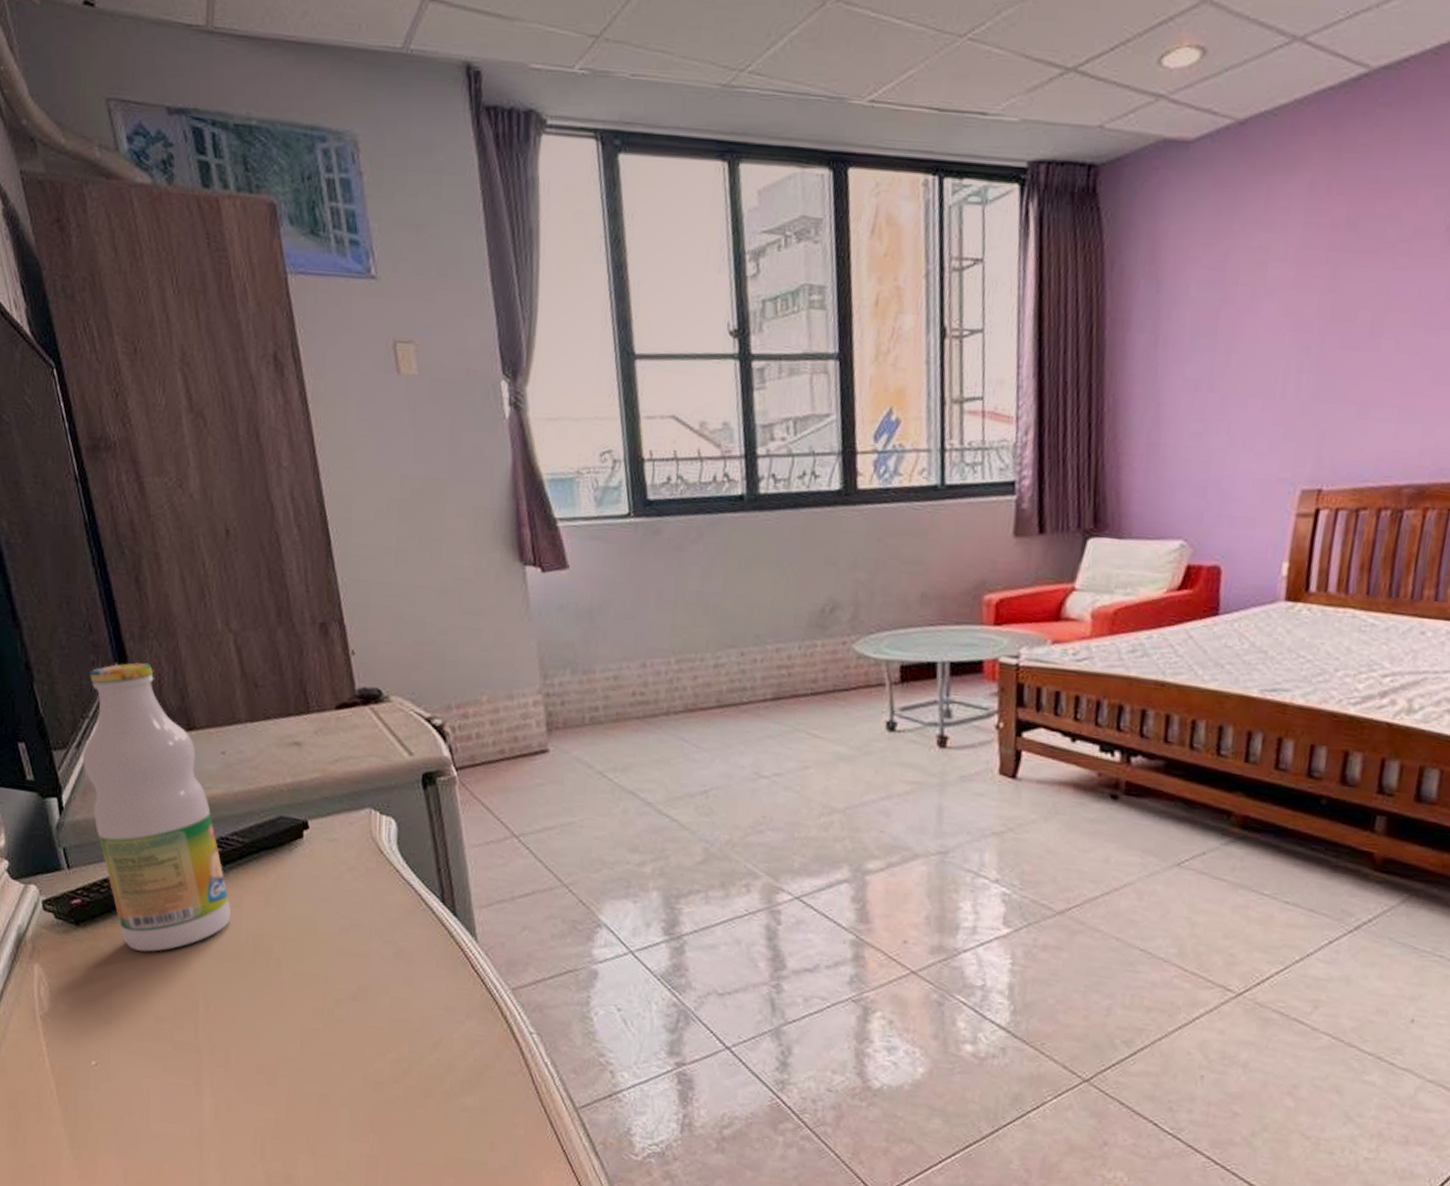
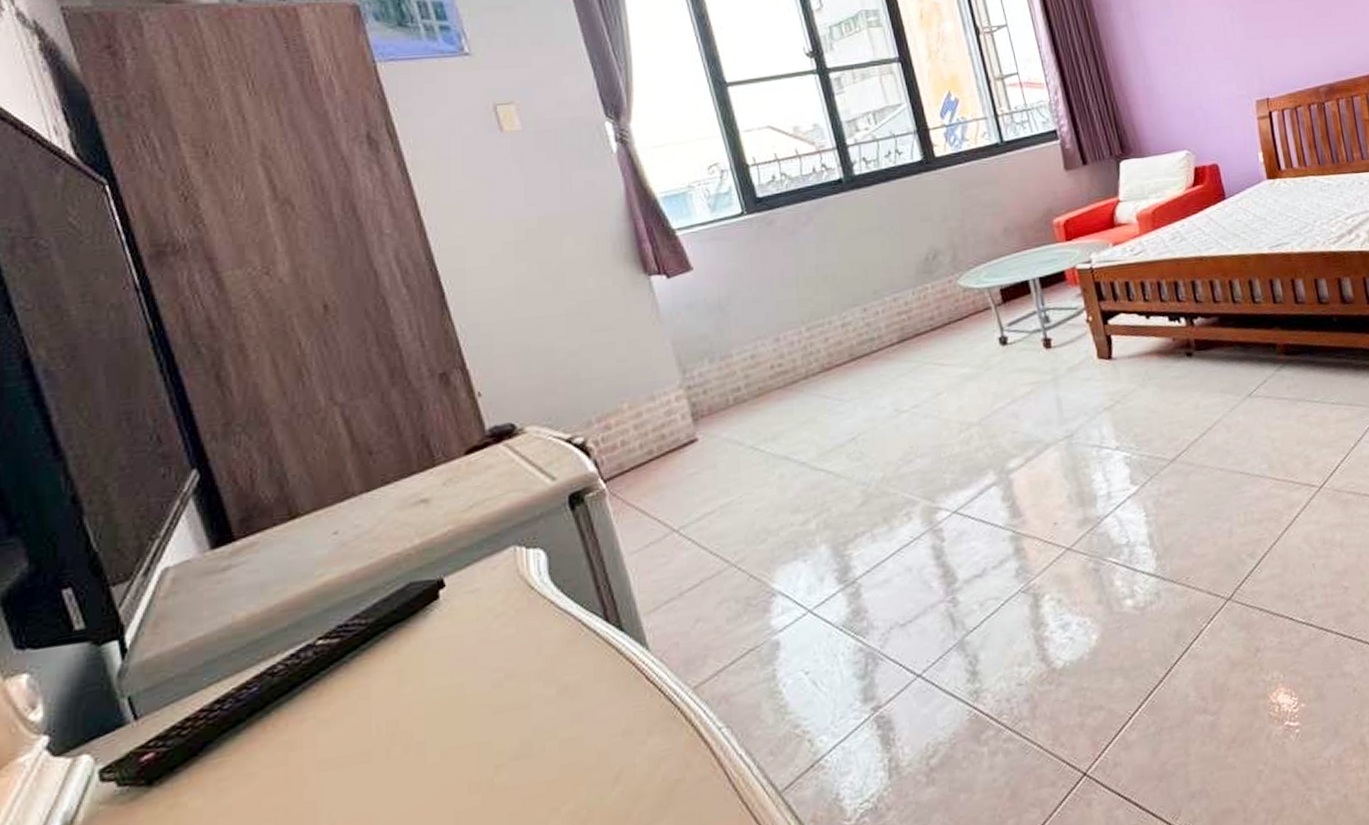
bottle: present [82,662,231,952] -> none [151,460,356,792]

